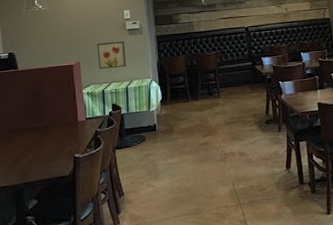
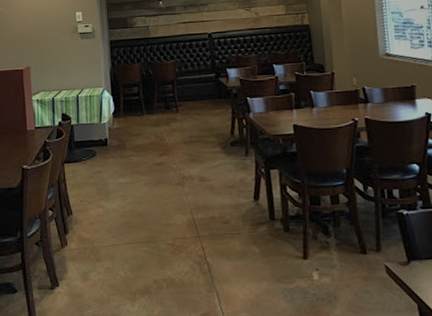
wall art: present [97,40,127,70] -> none [47,45,78,76]

